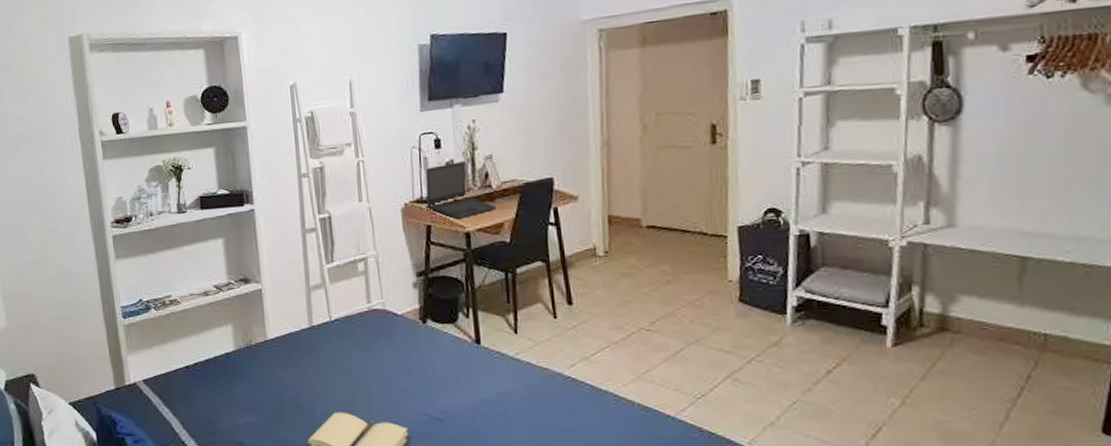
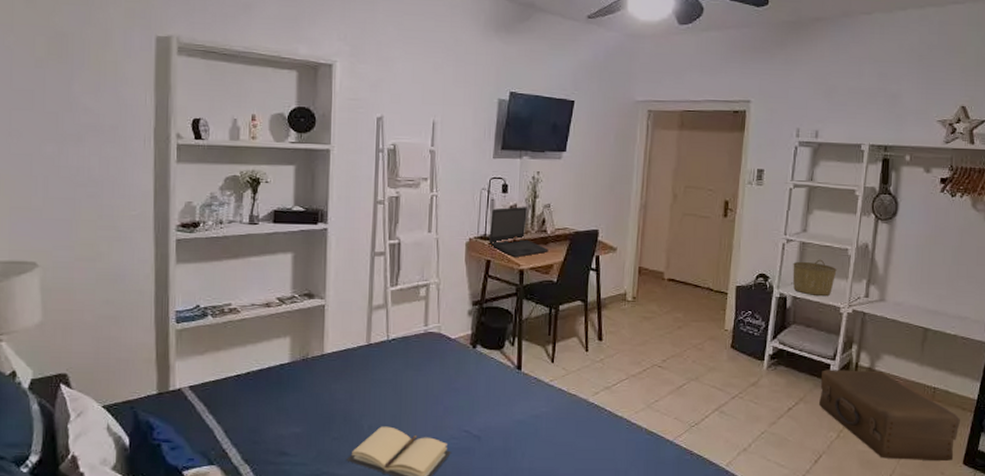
basket: none [814,182,879,229] -> present [792,259,837,297]
suitcase: none [870,317,1092,431] -> present [819,369,960,462]

